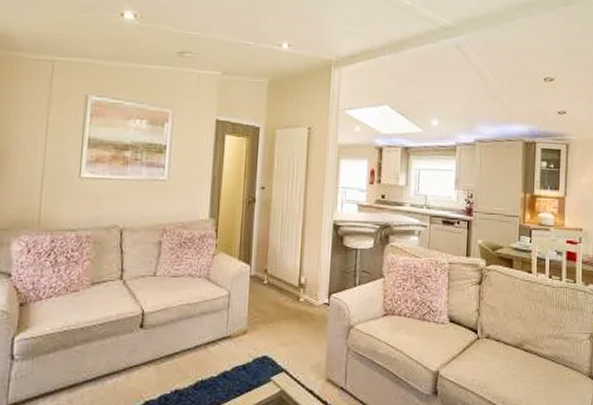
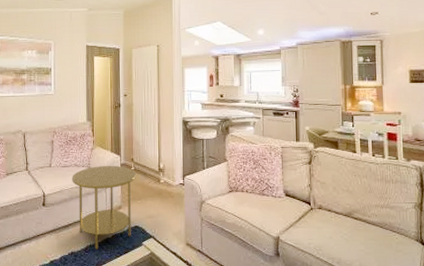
side table: none [183,277,270,387] -> present [72,166,137,250]

